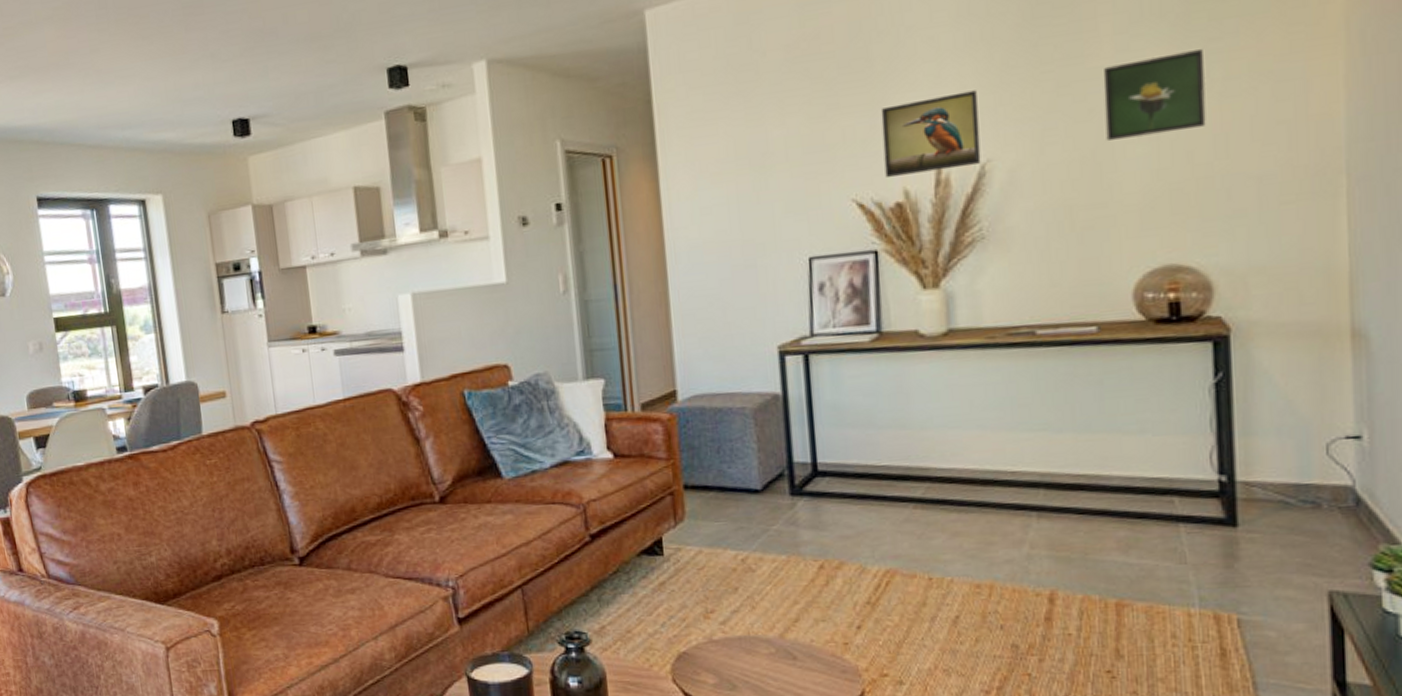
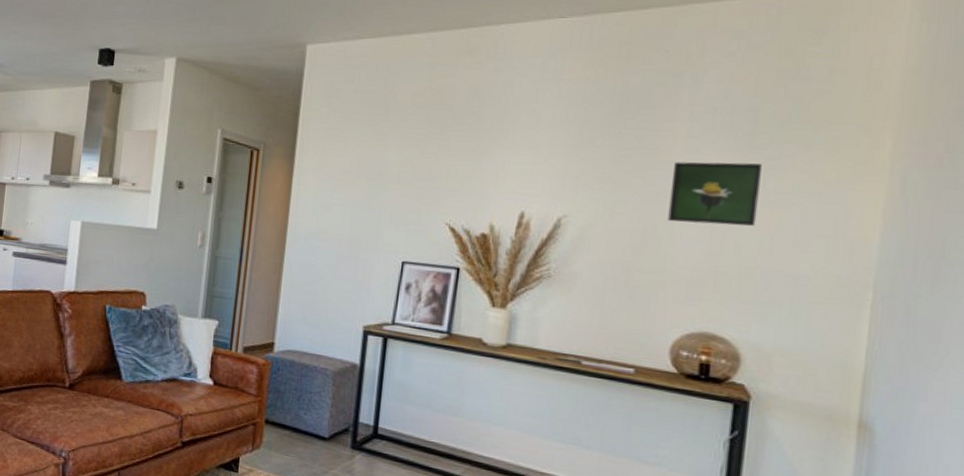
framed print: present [880,90,981,179] -> none [477,156,564,217]

